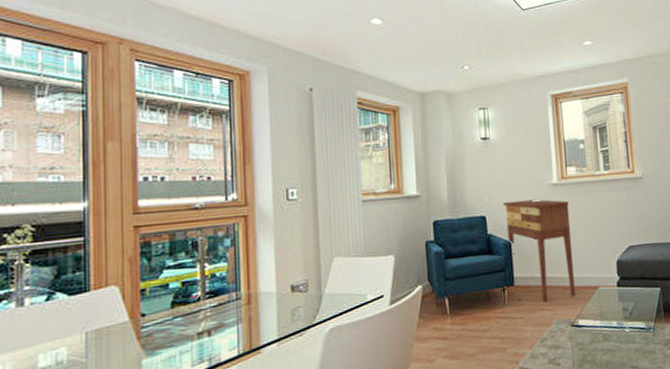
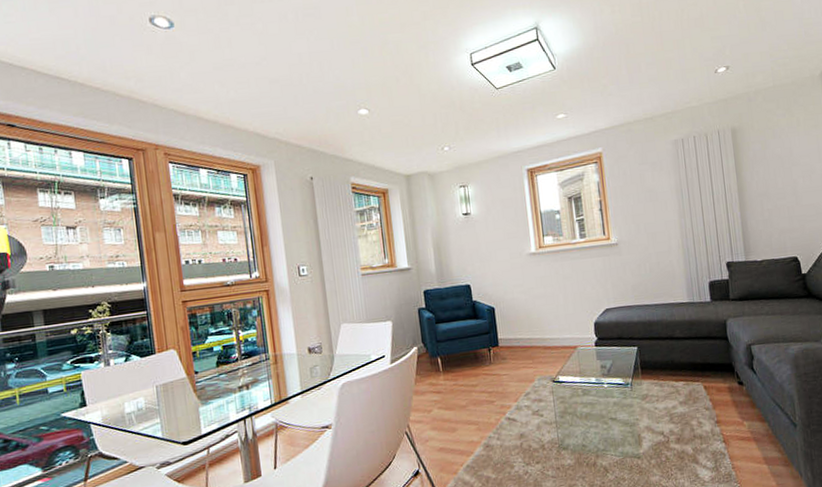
console table: present [502,199,575,303] -> none [485,268,555,361]

